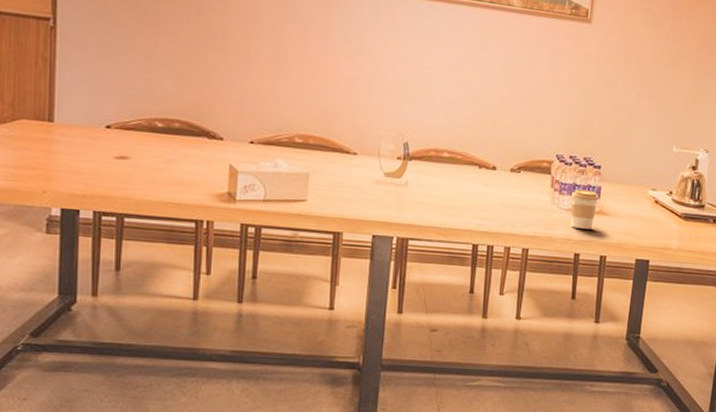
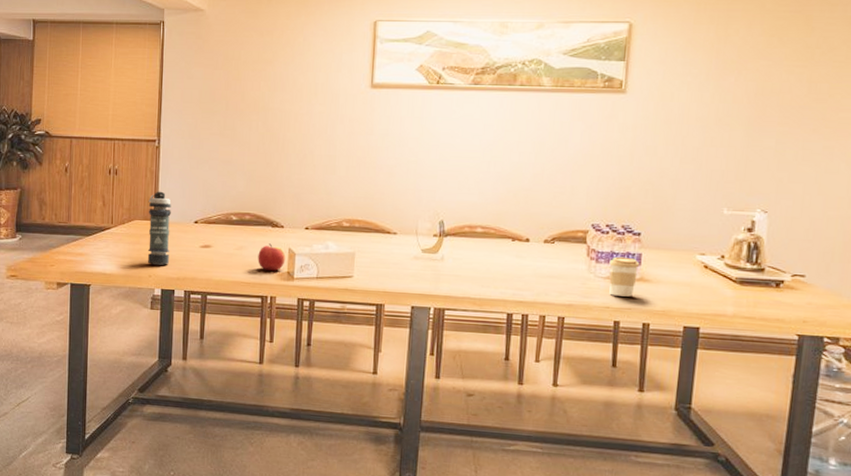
smoke grenade: none [40,84,73,179] -> present [147,191,171,265]
apple: none [190,158,226,191] -> present [258,243,286,271]

